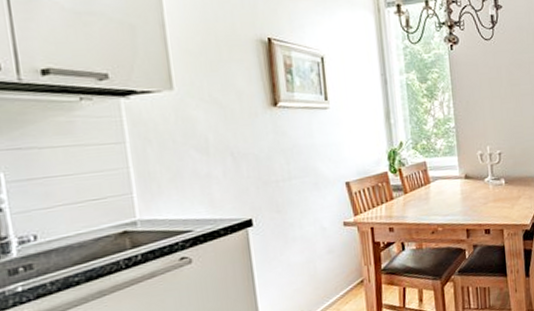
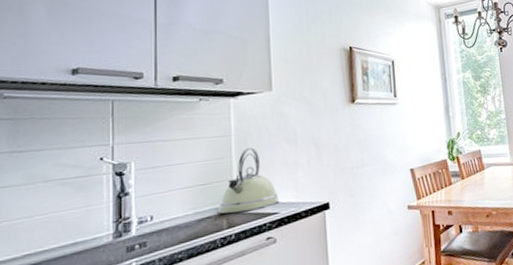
kettle: none [117,156,193,233] -> present [217,147,280,215]

